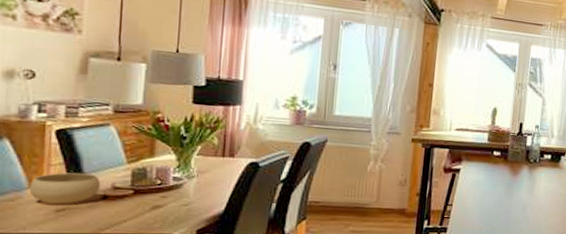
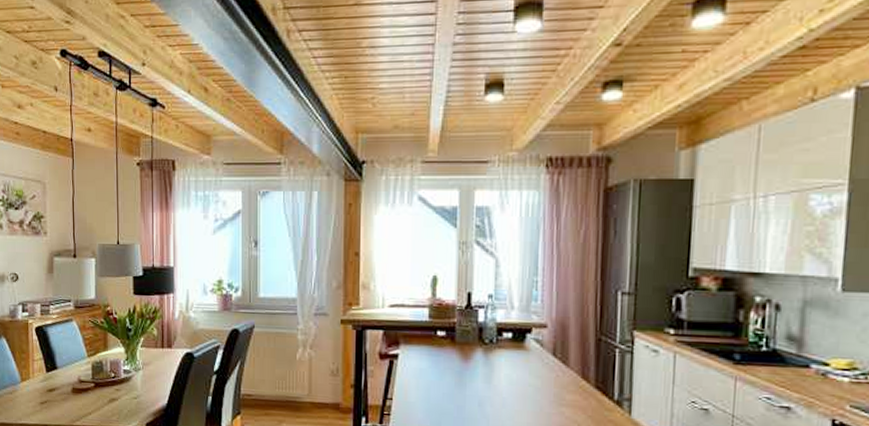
bowl: present [29,172,101,204] -> none [21,367,70,397]

